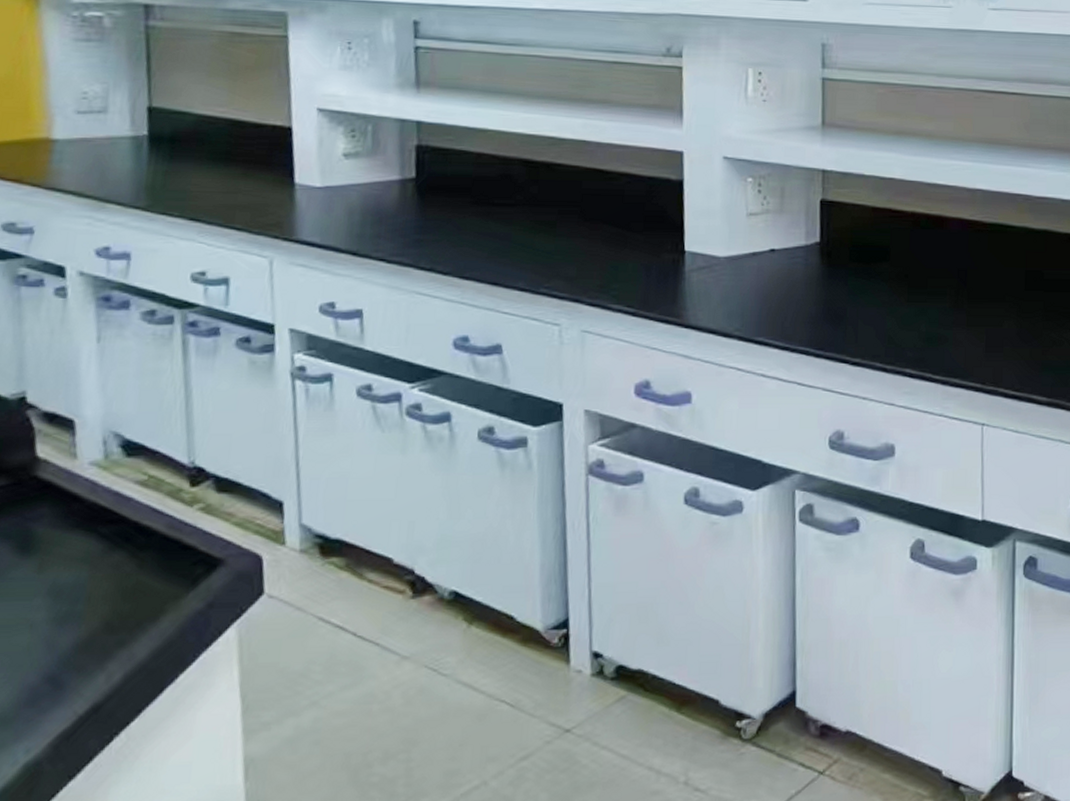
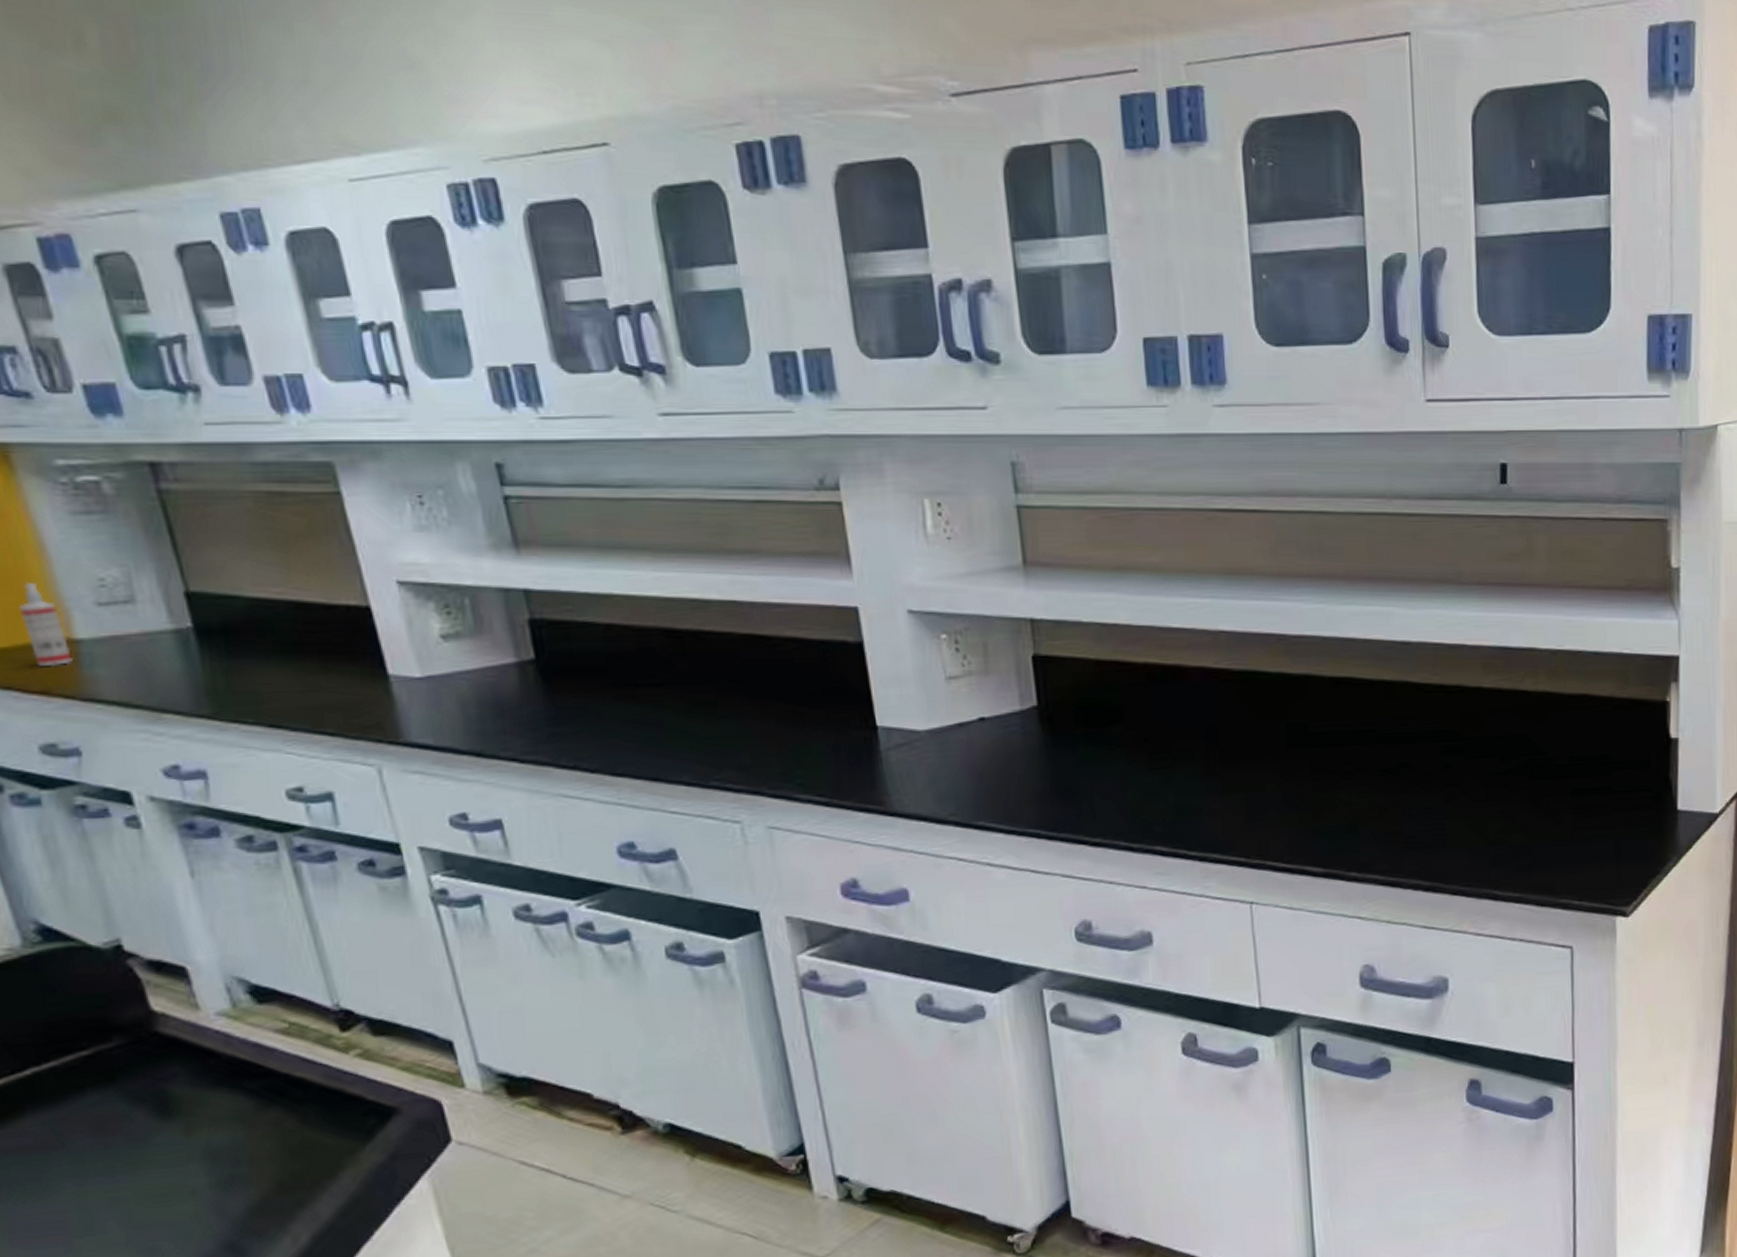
spray bottle: none [14,92,47,160] -> present [19,583,73,667]

